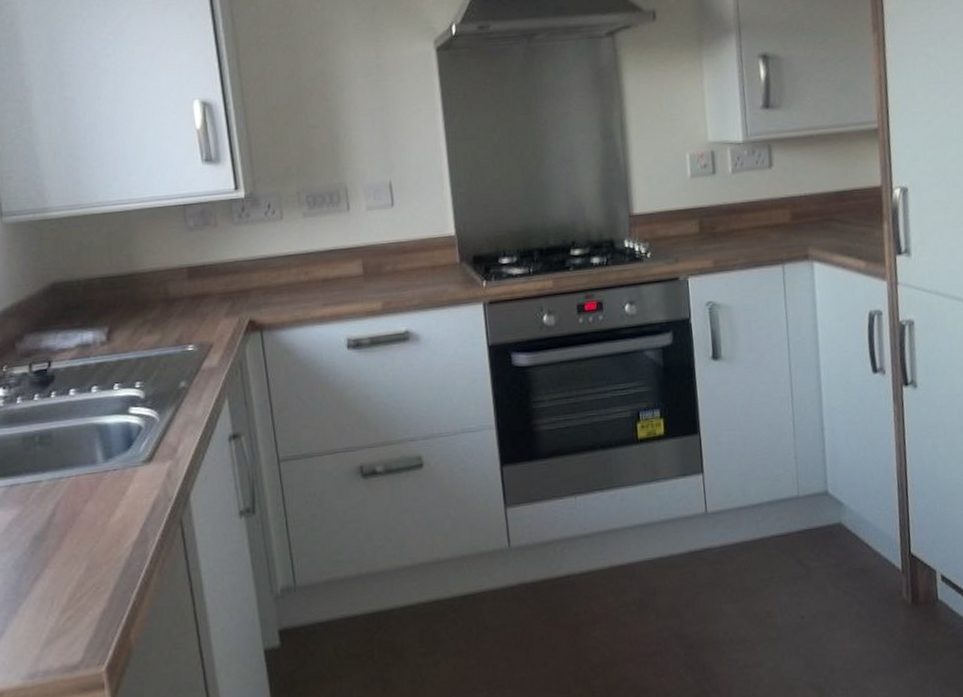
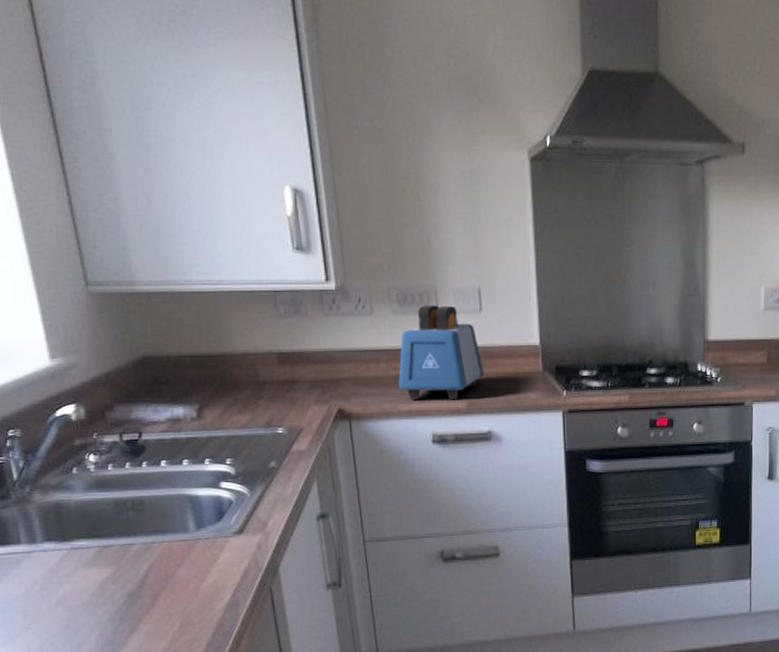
toaster: none [310,203,399,304] -> present [398,305,485,399]

